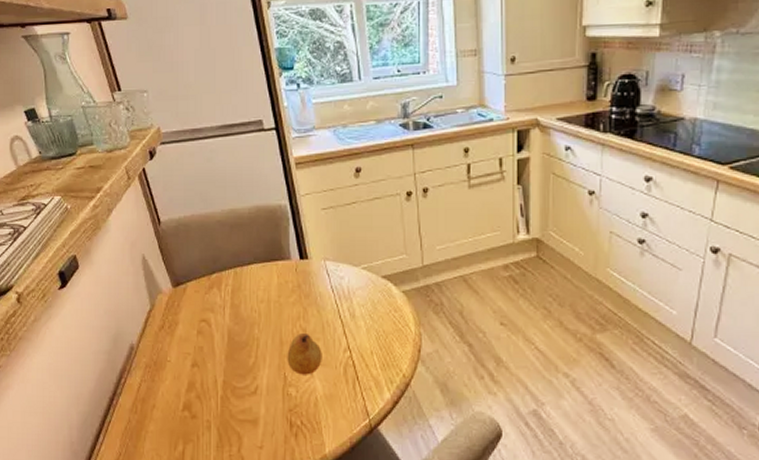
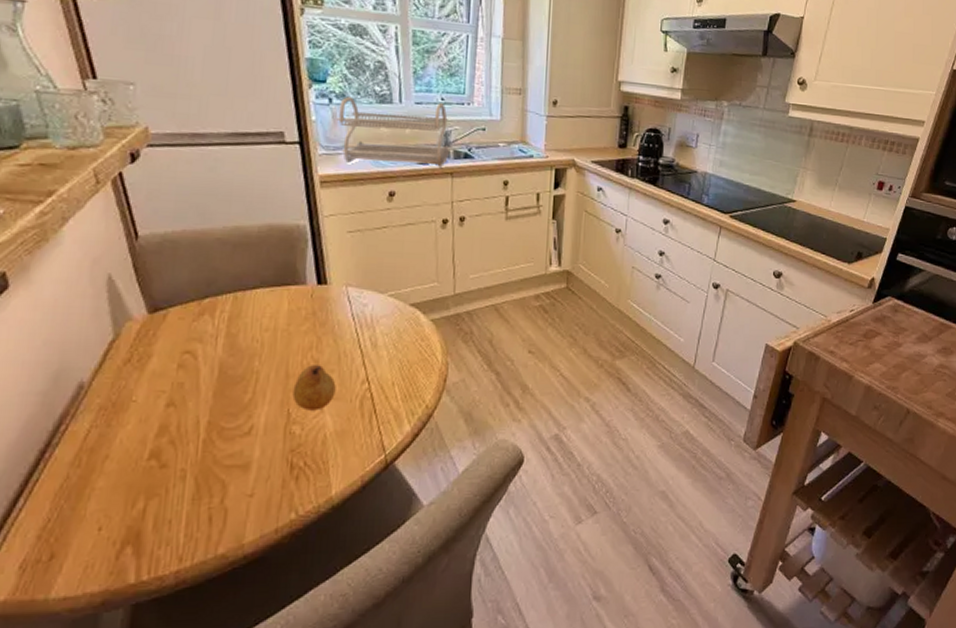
dish rack: none [305,75,410,143] -> present [337,96,450,168]

